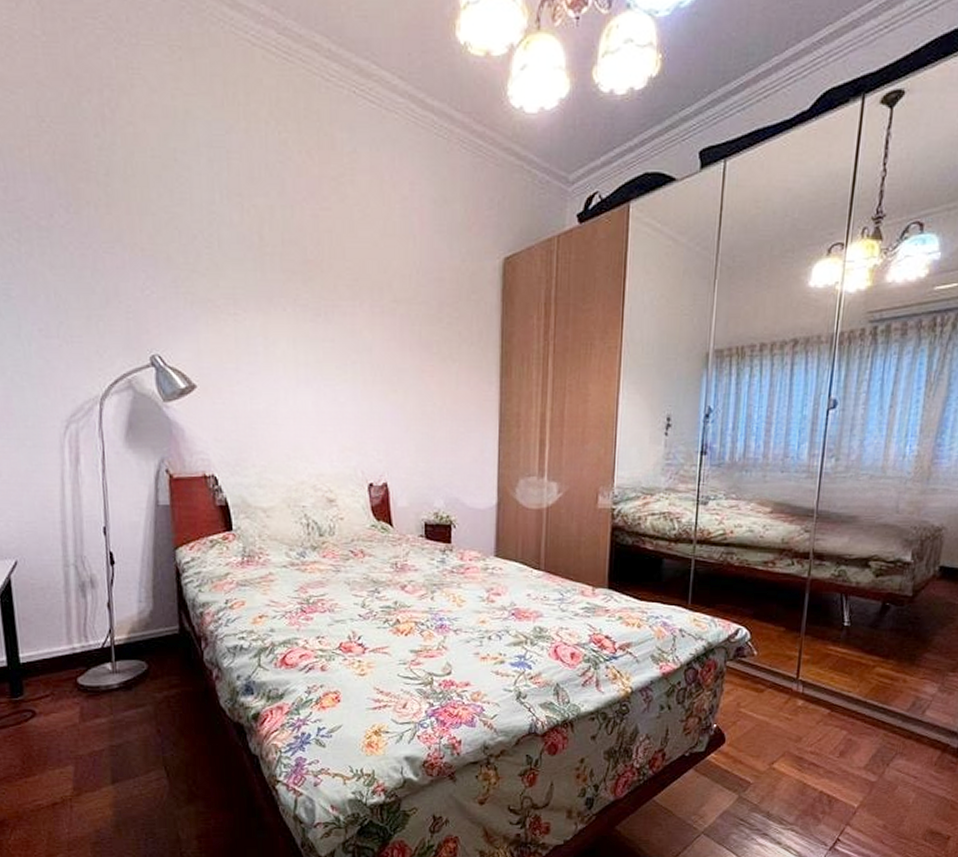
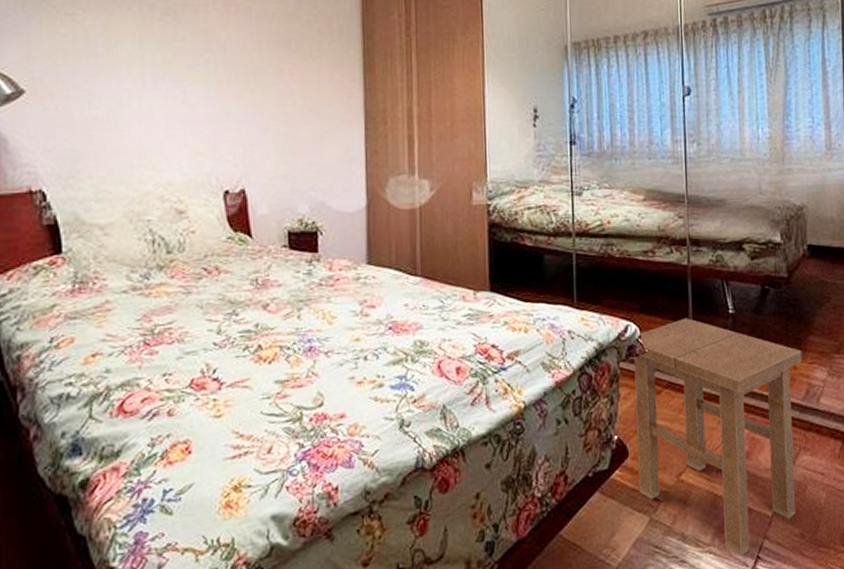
stool: none [731,627,915,837] -> present [634,318,802,556]

